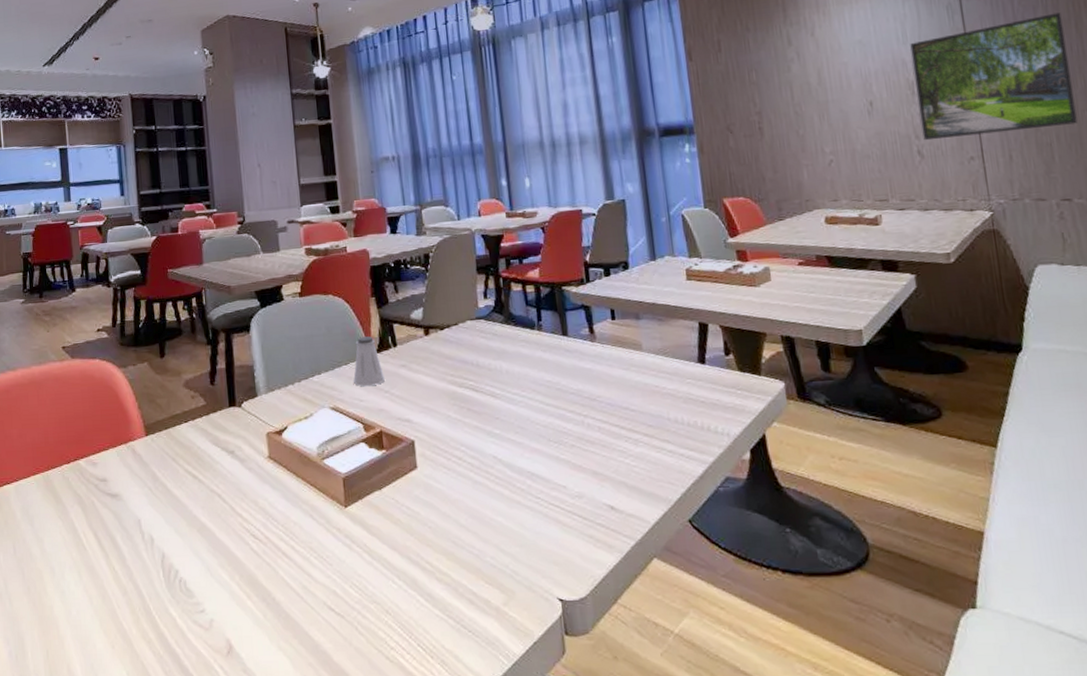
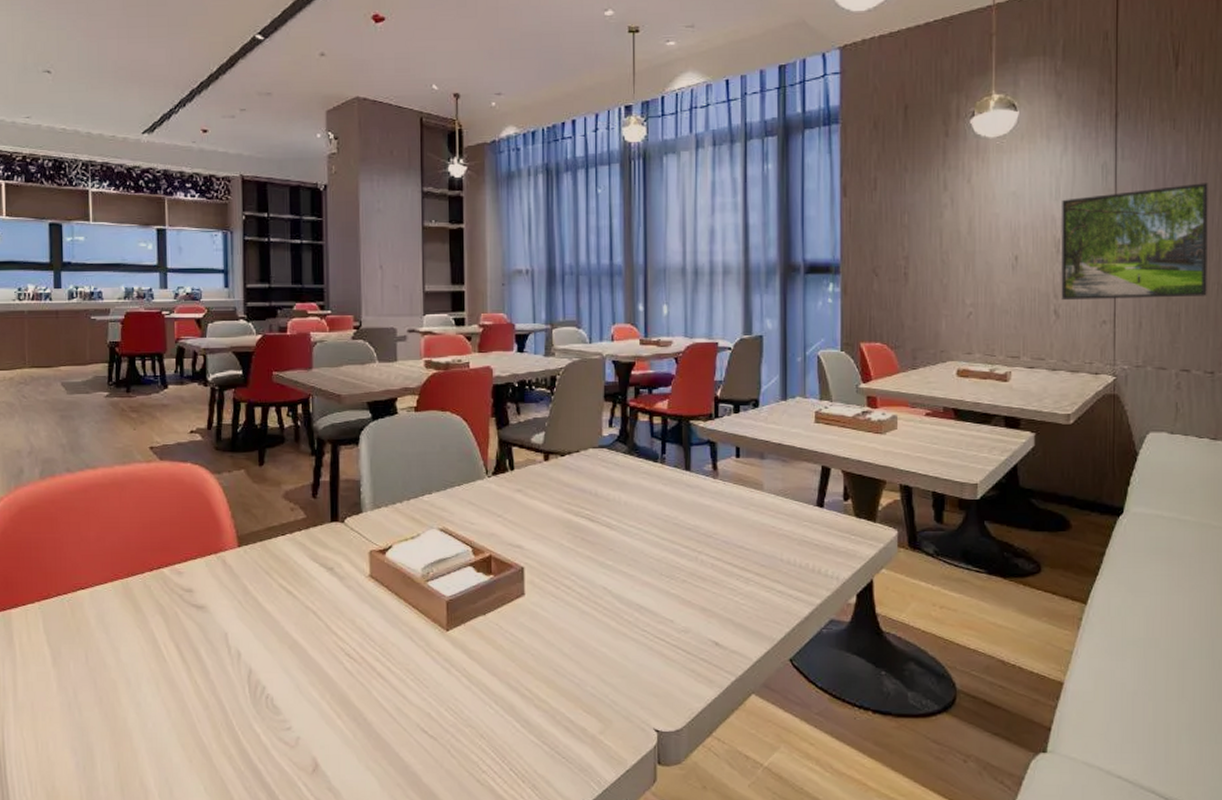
saltshaker: present [353,336,385,386] -> none [466,458,498,508]

